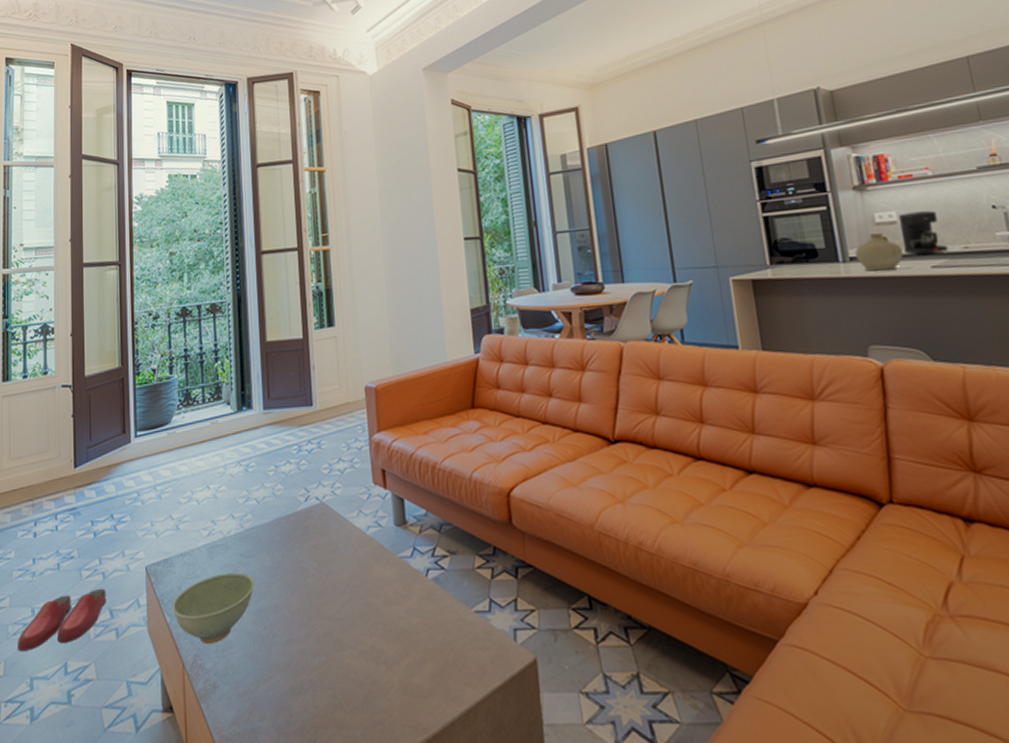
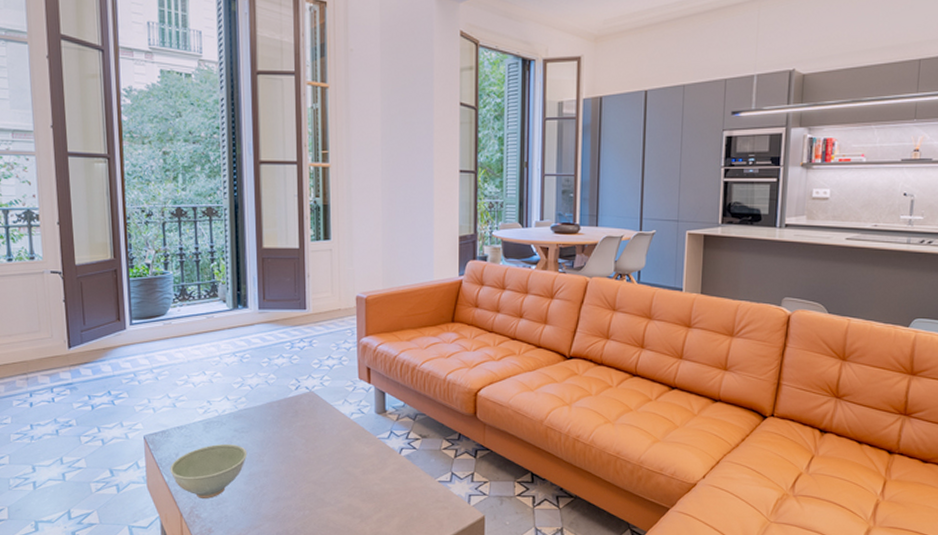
slippers: present [18,588,106,651] -> none [20,452,107,500]
ceramic jug: present [855,232,903,272] -> none [790,205,827,238]
coffee maker: present [898,211,949,256] -> none [828,192,862,229]

